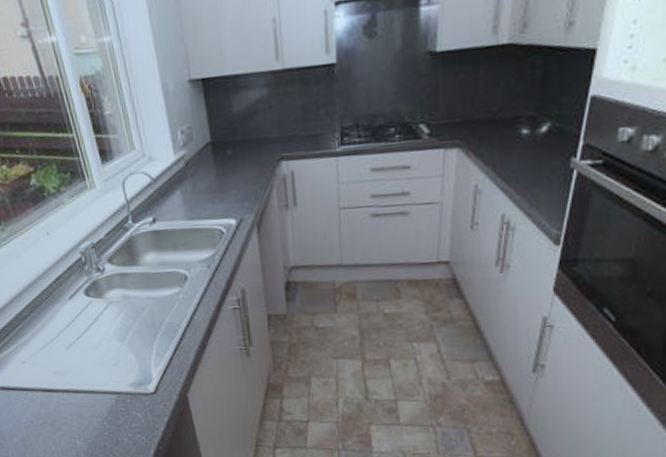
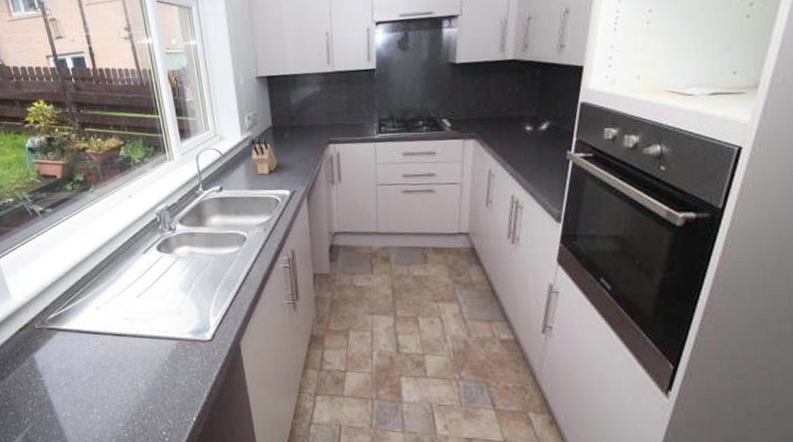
knife block: none [184,156,220,202] -> present [249,137,278,175]

